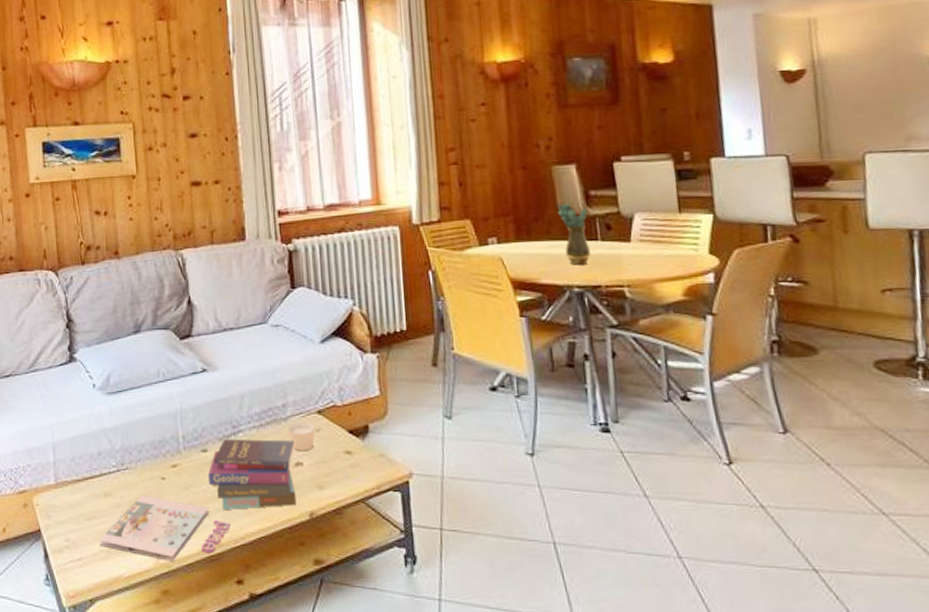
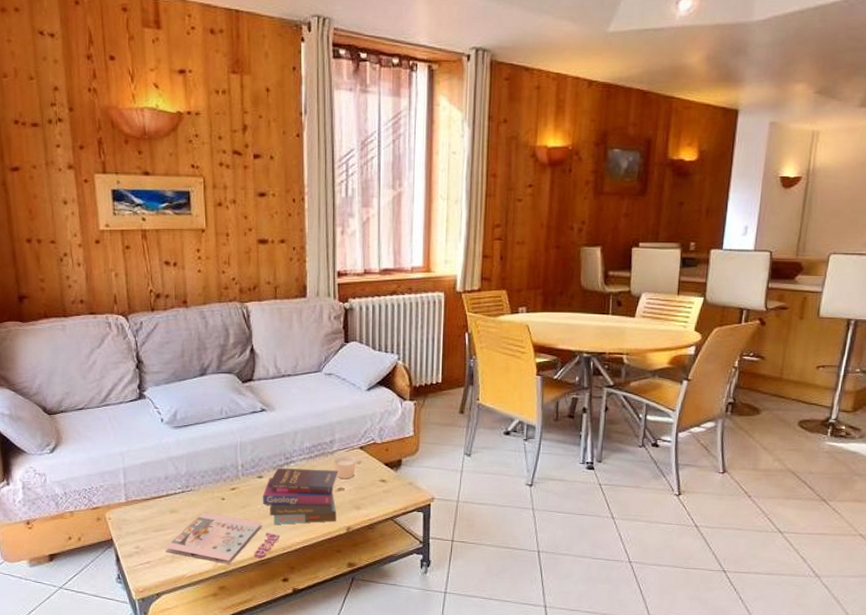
vase: present [555,201,591,265] -> none [579,278,605,335]

